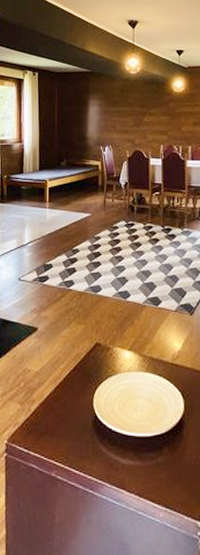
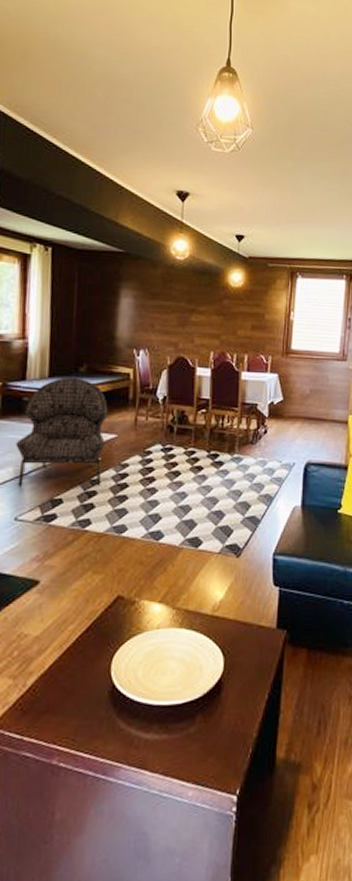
armchair: none [17,170,83,254] -> present [15,377,108,486]

